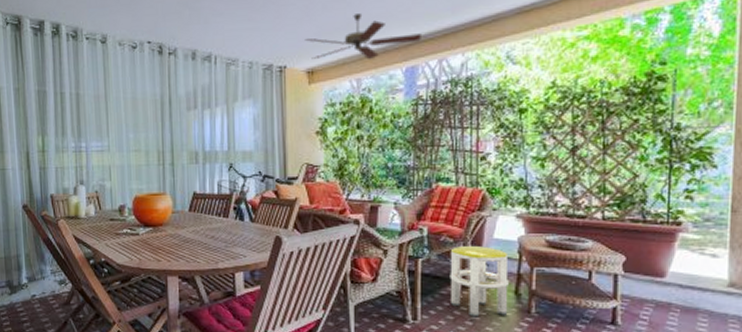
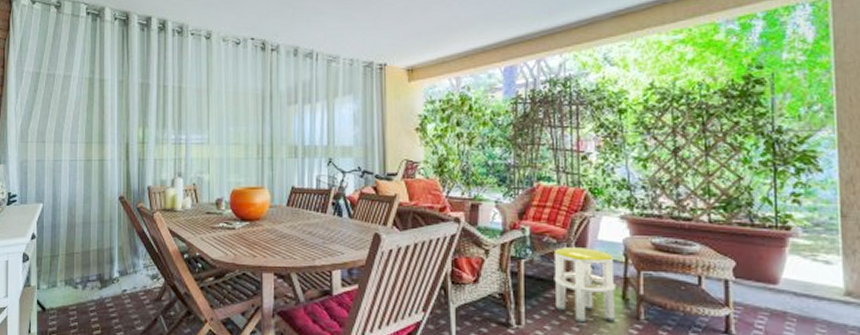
ceiling fan: present [305,13,421,60] -> none [405,15,519,60]

